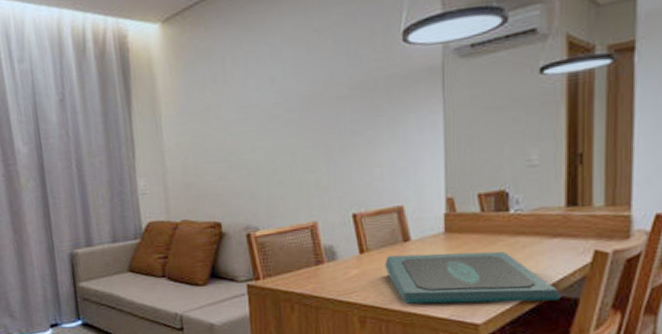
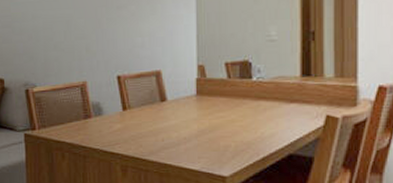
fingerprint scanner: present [385,251,563,304] -> none [144,112,299,158]

